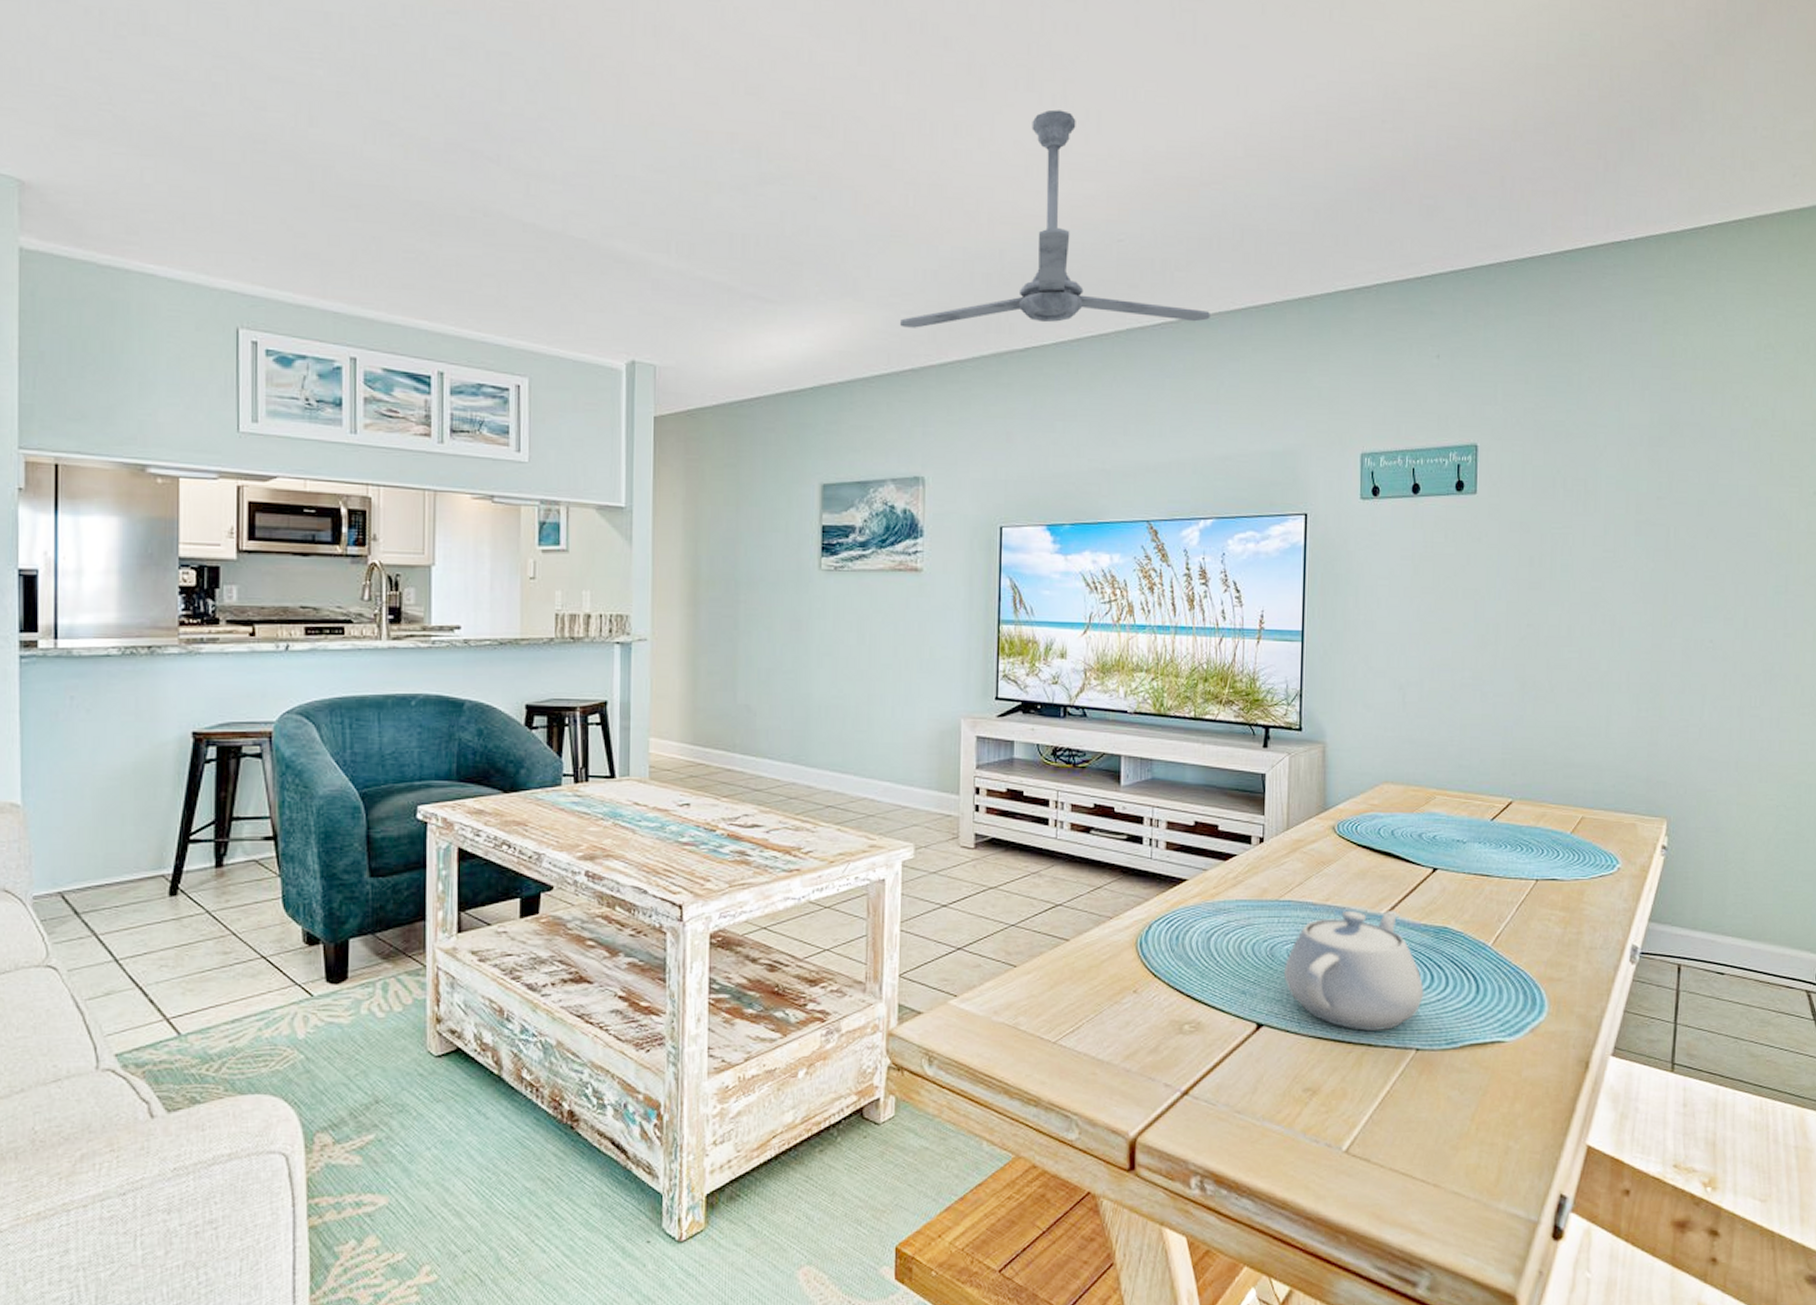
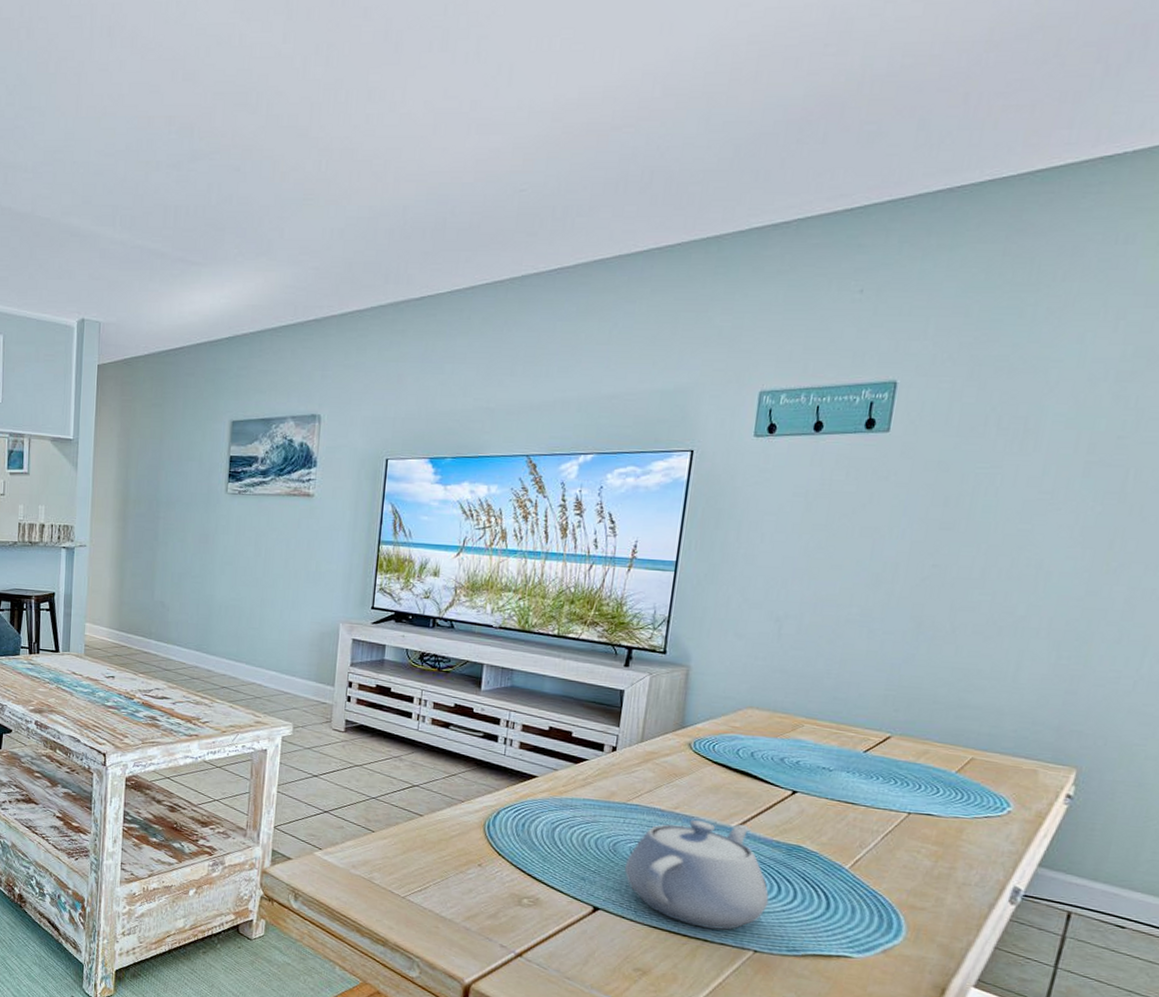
ceiling fan: present [900,109,1210,328] -> none [307,67,610,282]

